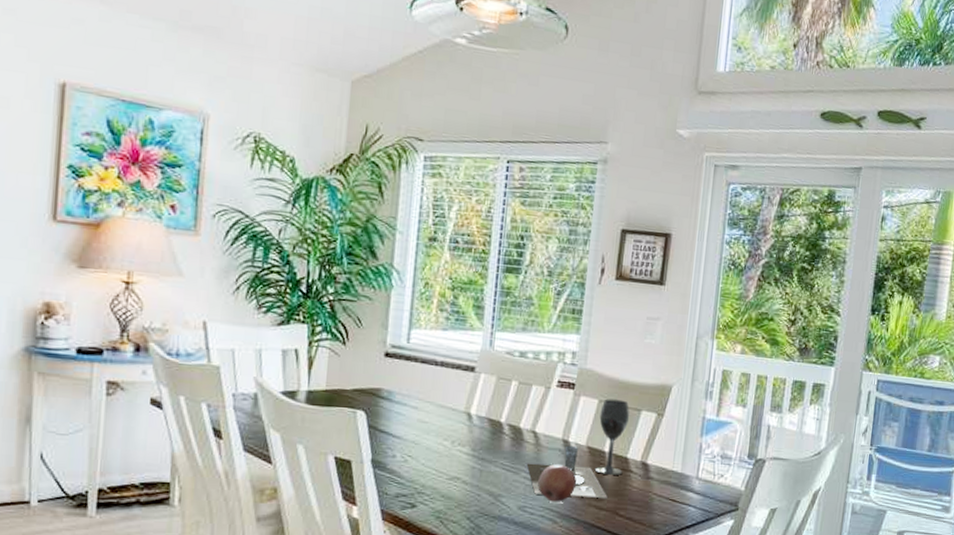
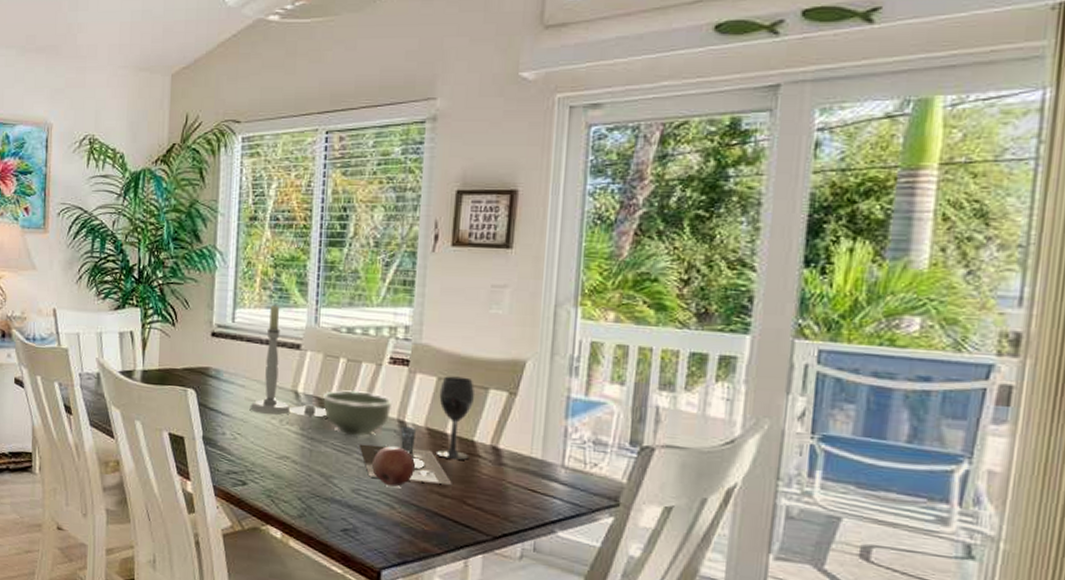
candlestick: none [422,326,498,440] -> present [249,304,327,419]
bowl: none [494,411,559,456] -> present [323,389,393,436]

